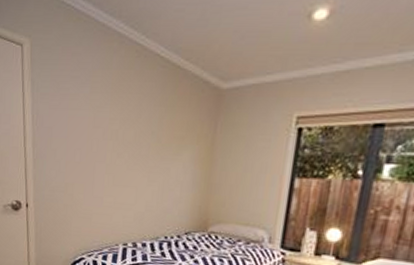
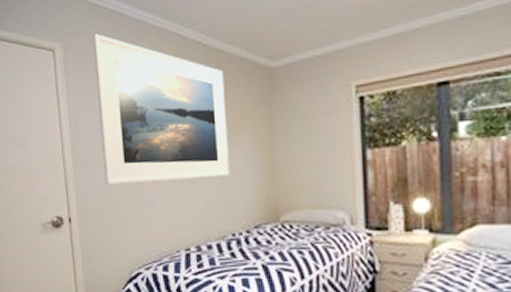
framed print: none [58,33,177,185] -> present [92,33,229,186]

